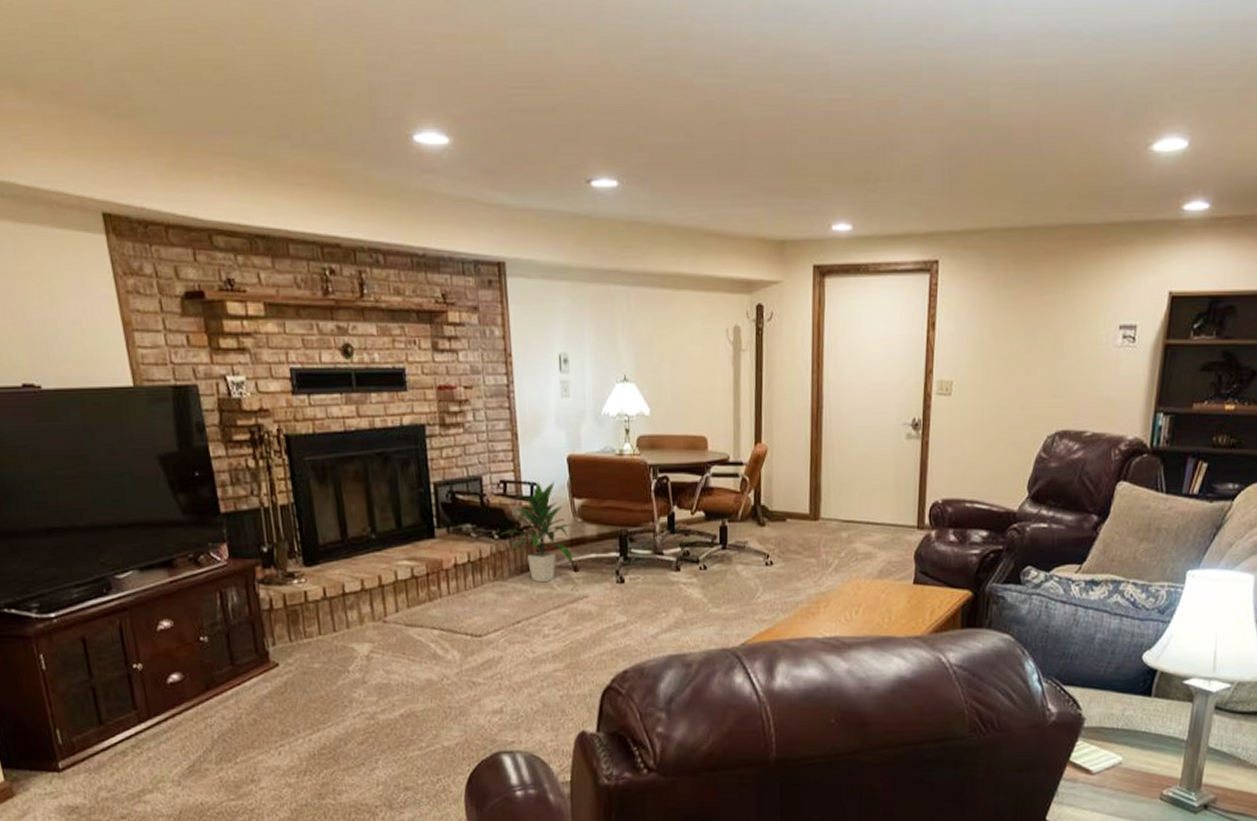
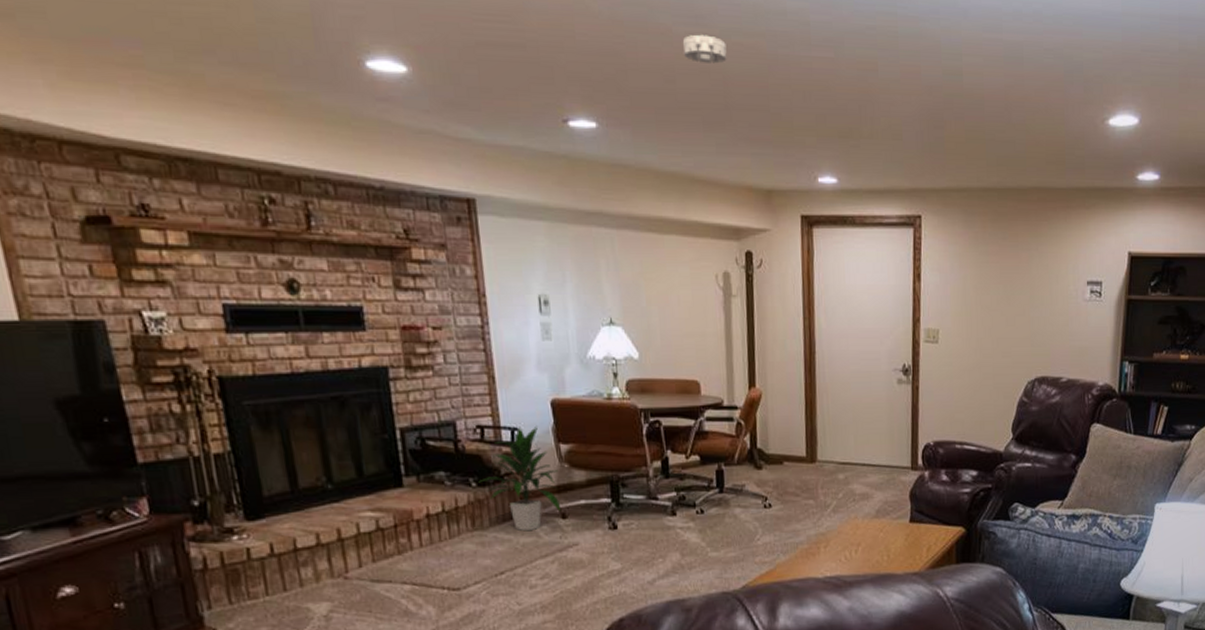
smoke detector: none [701,84,745,114] -> present [682,34,727,64]

